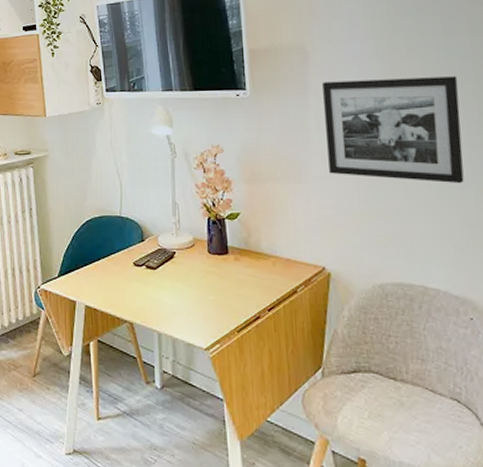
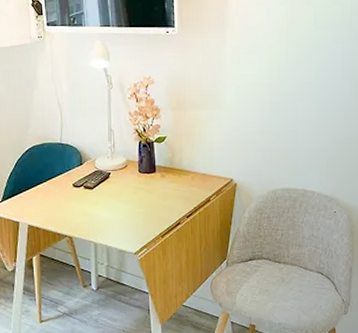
picture frame: present [322,76,464,184] -> none [238,21,339,108]

